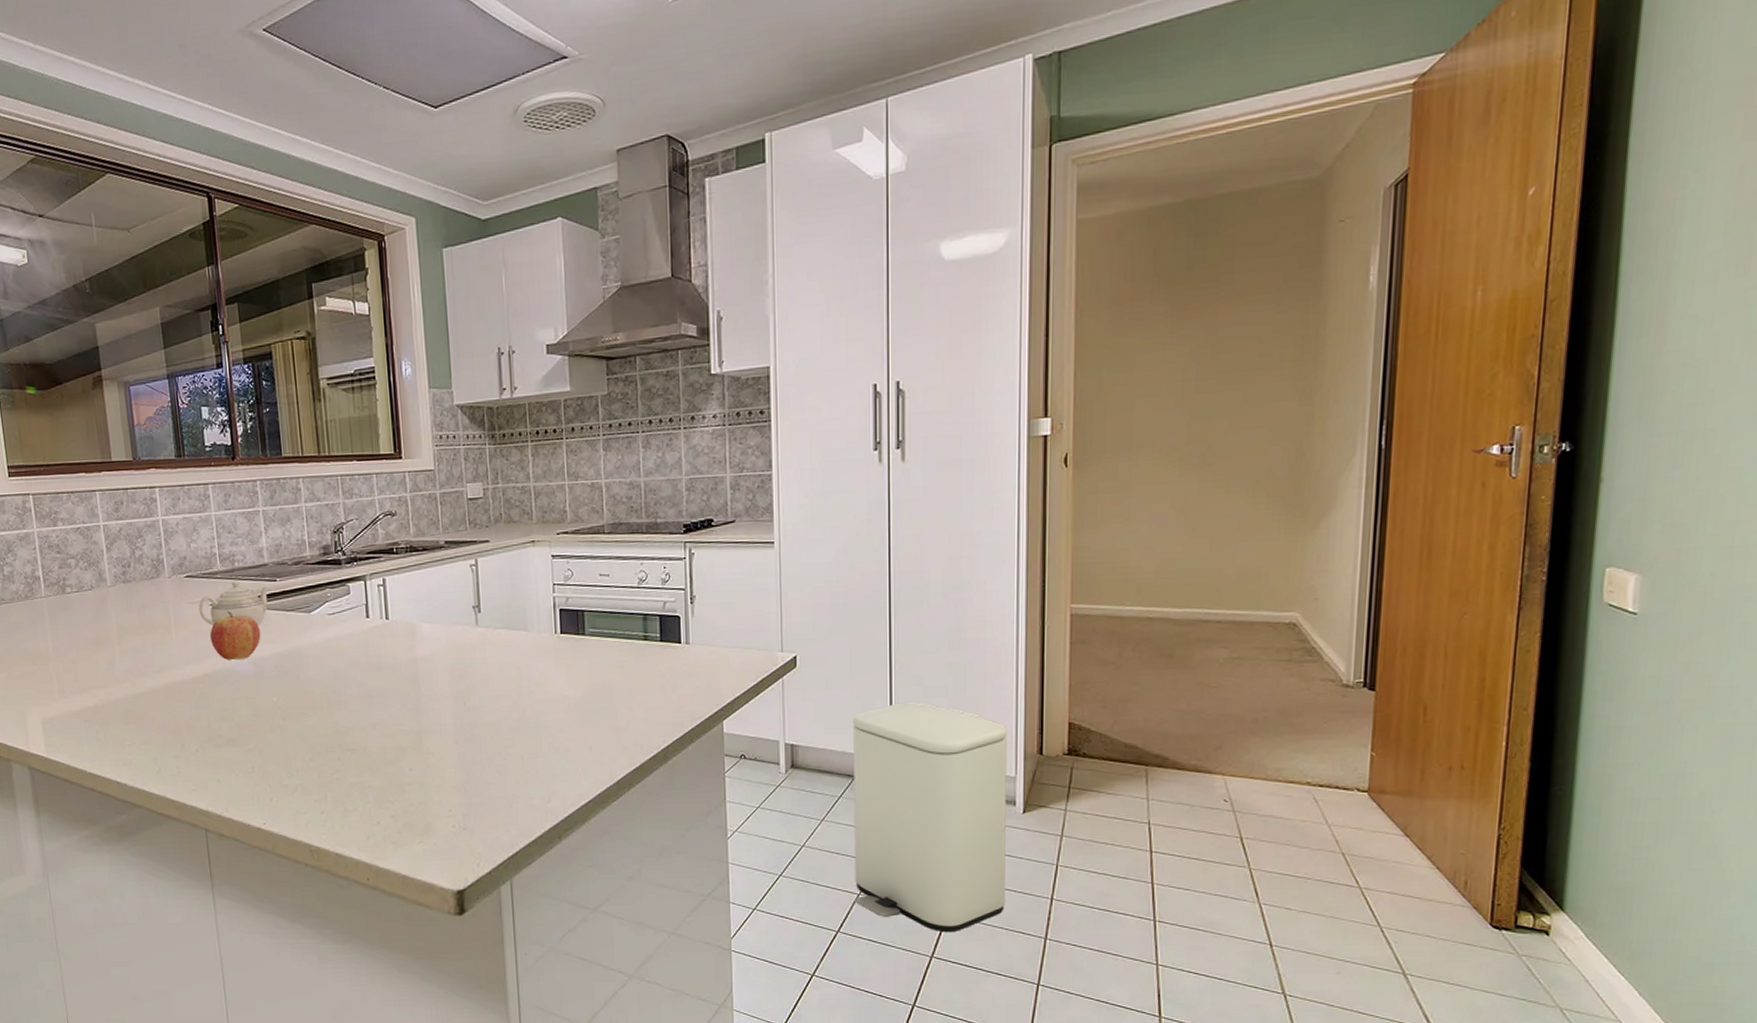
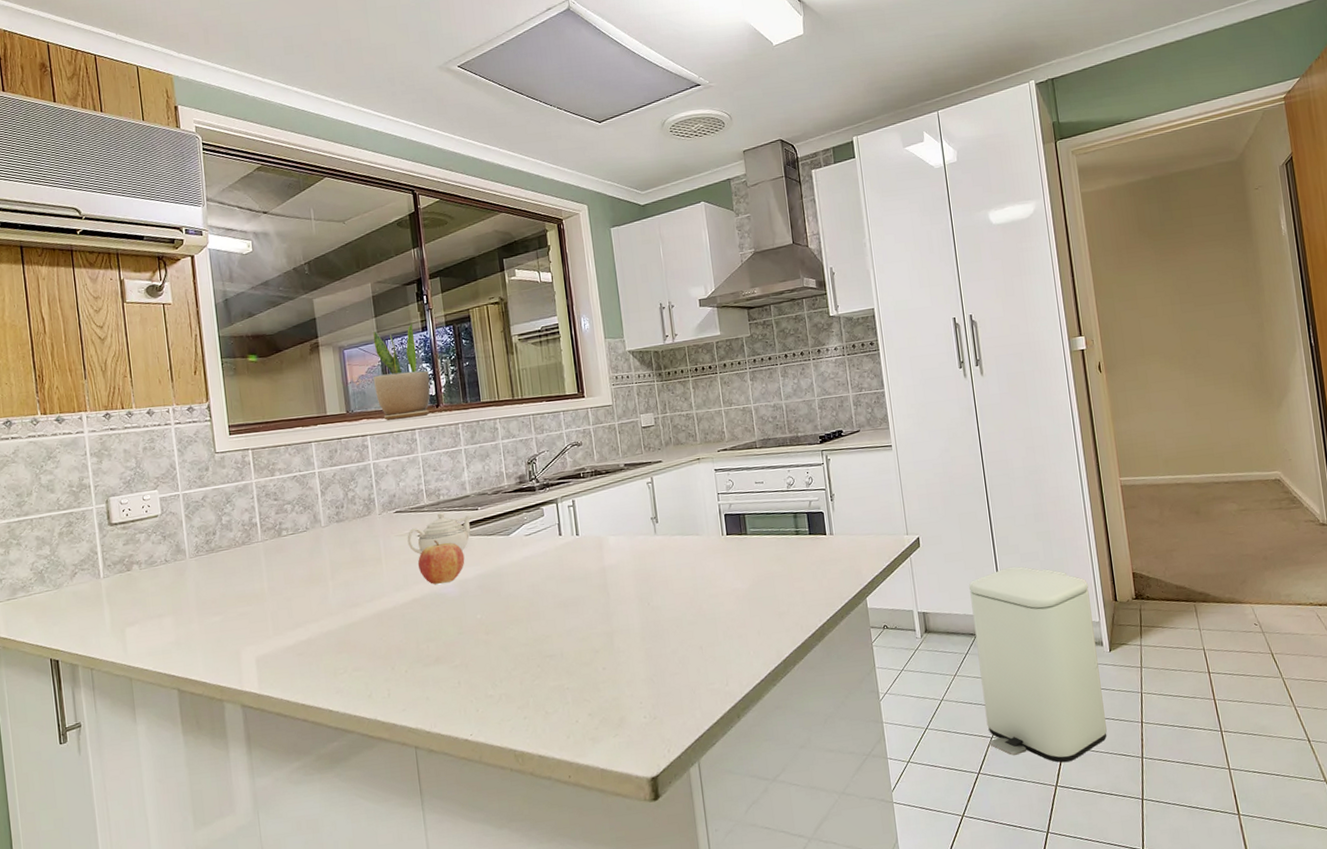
potted plant: none [161,357,226,473] -> present [372,322,431,421]

